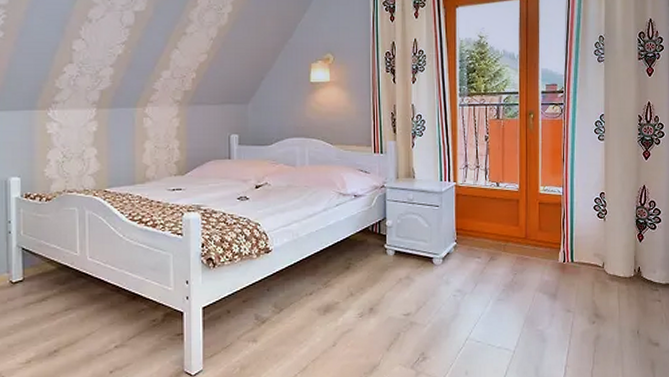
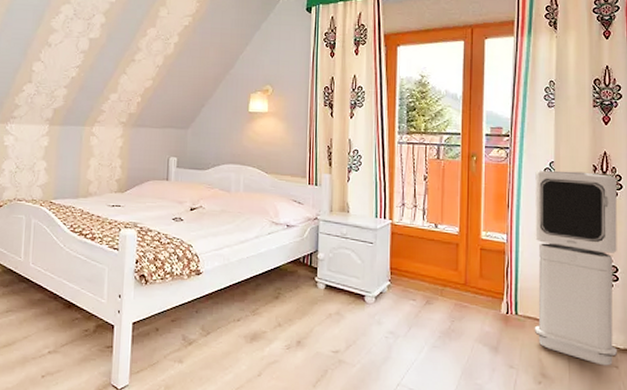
air purifier: none [587,122,660,301] -> present [534,170,617,366]

